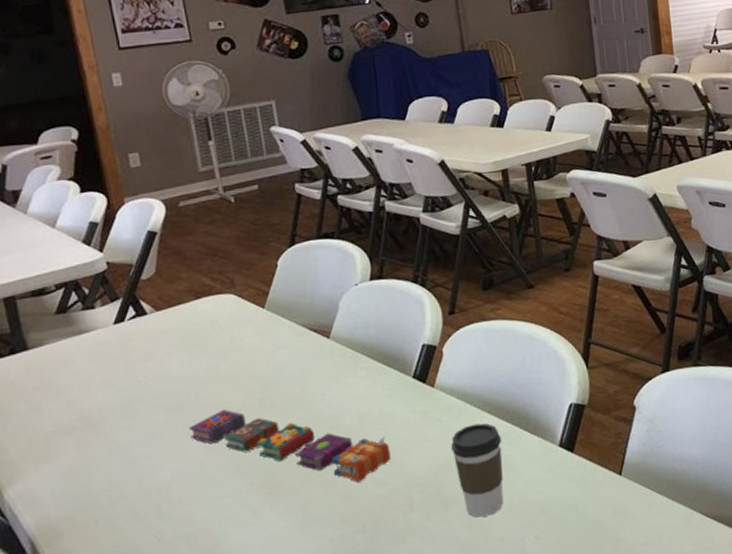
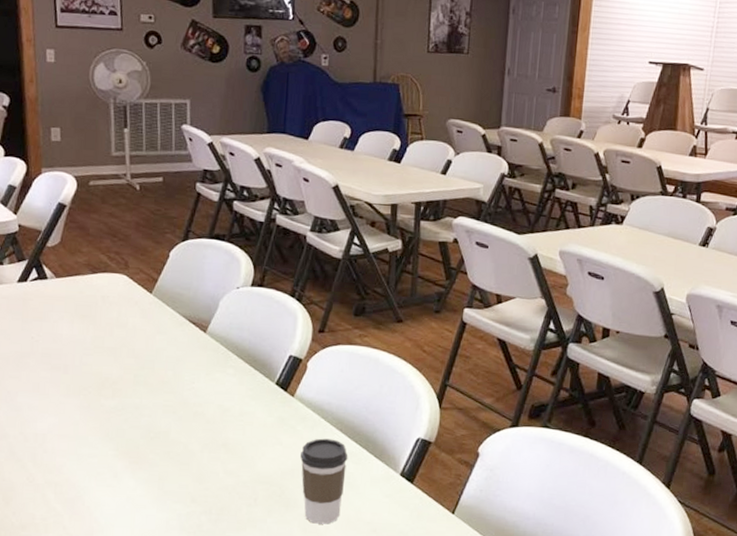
magic books: present [188,409,391,482] -> none [69,378,245,469]

